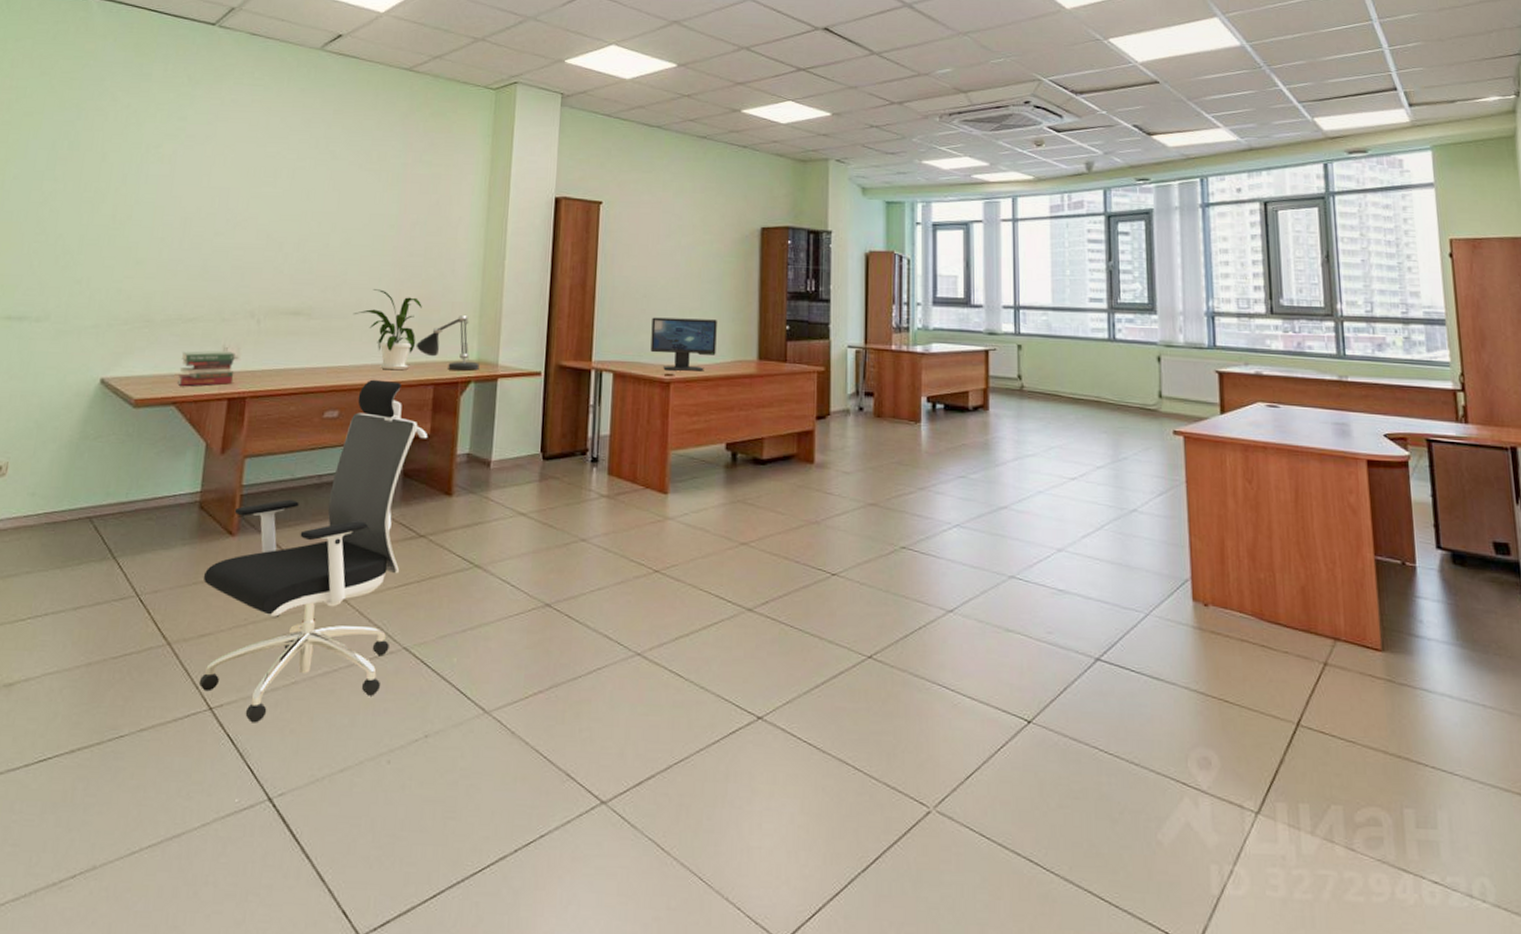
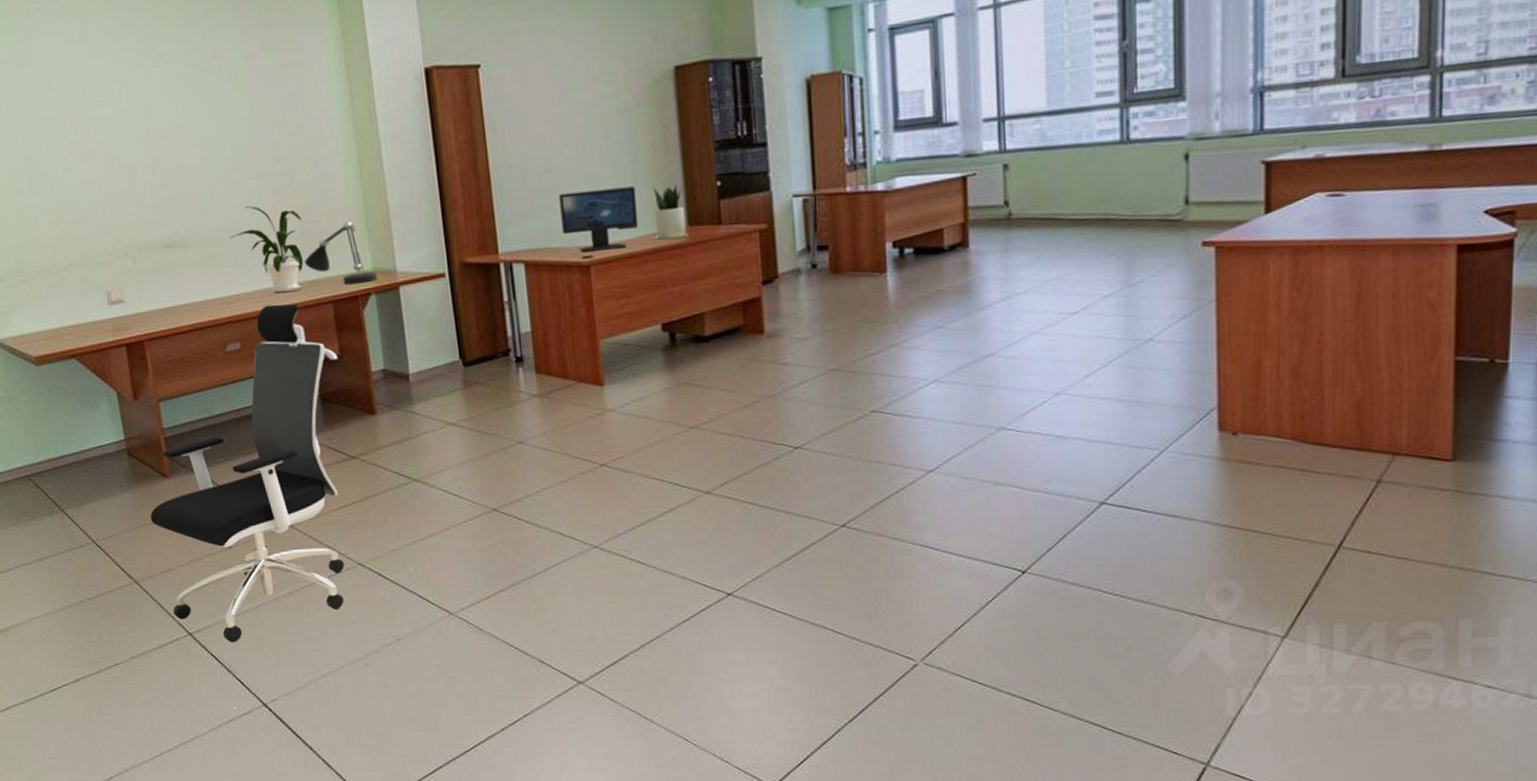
books: present [178,350,235,386] -> none [66,294,126,338]
planter: none [728,323,759,371] -> present [652,185,690,242]

